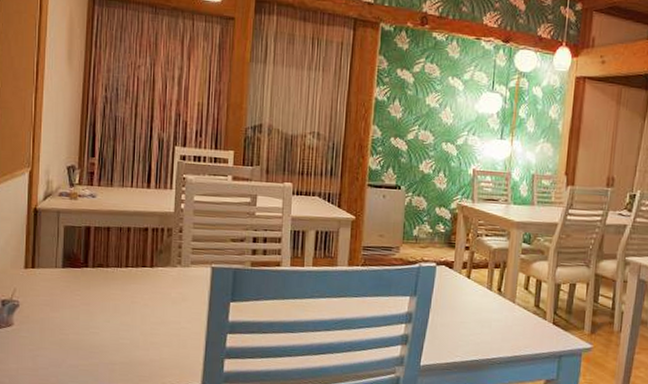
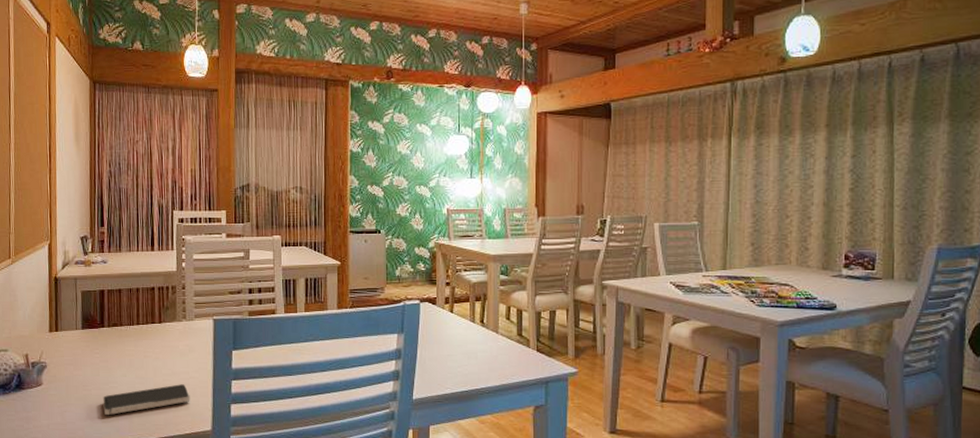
smartphone: none [81,334,180,363] -> present [103,384,190,416]

